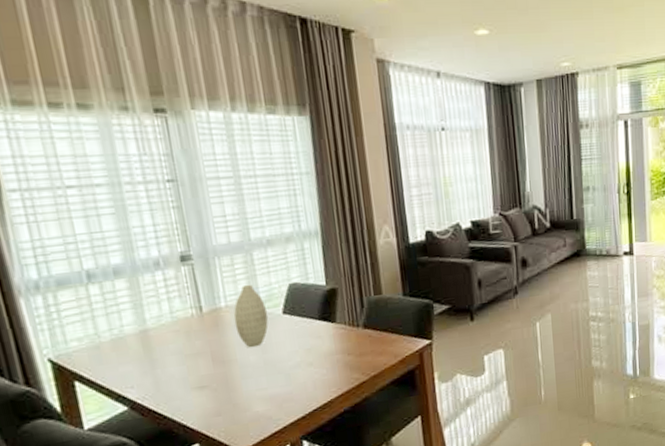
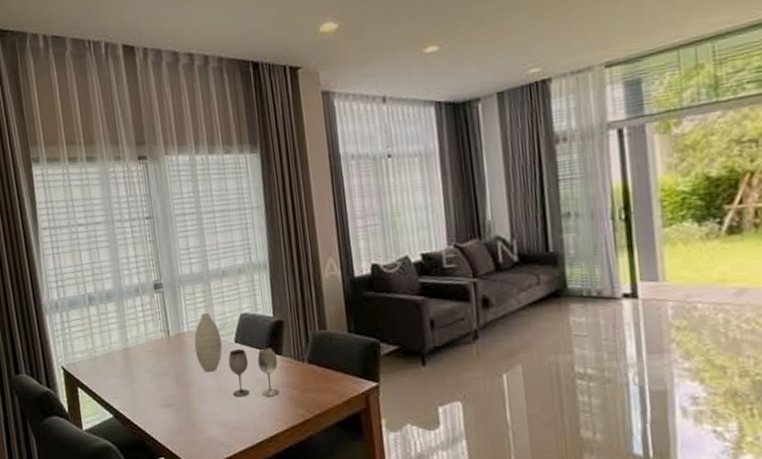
wineglass: none [275,316,333,370] -> present [228,347,280,397]

